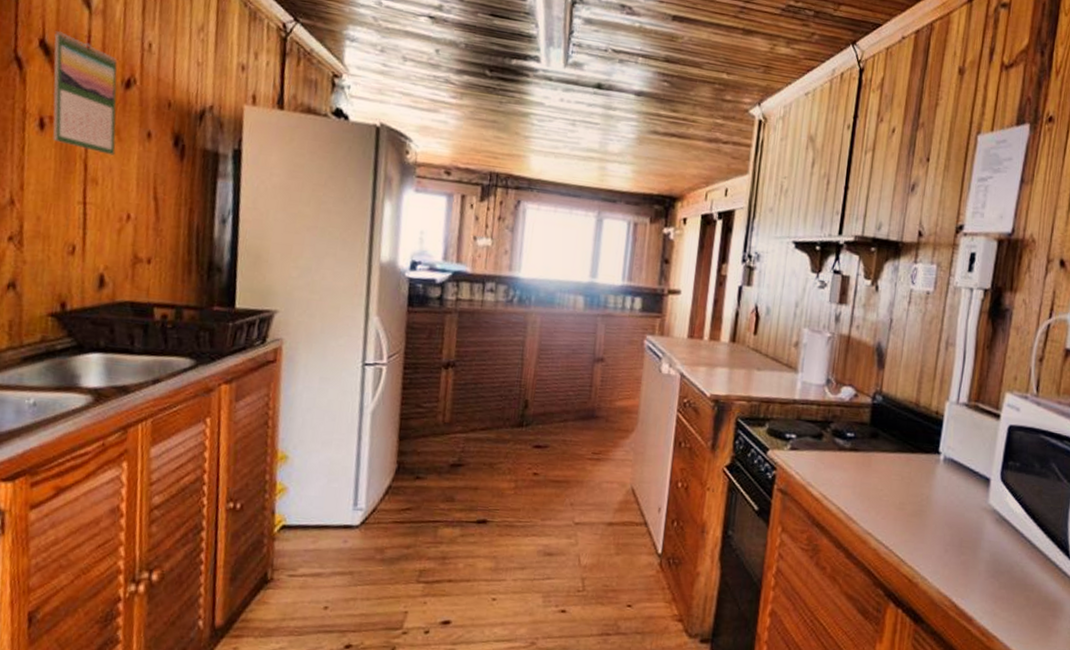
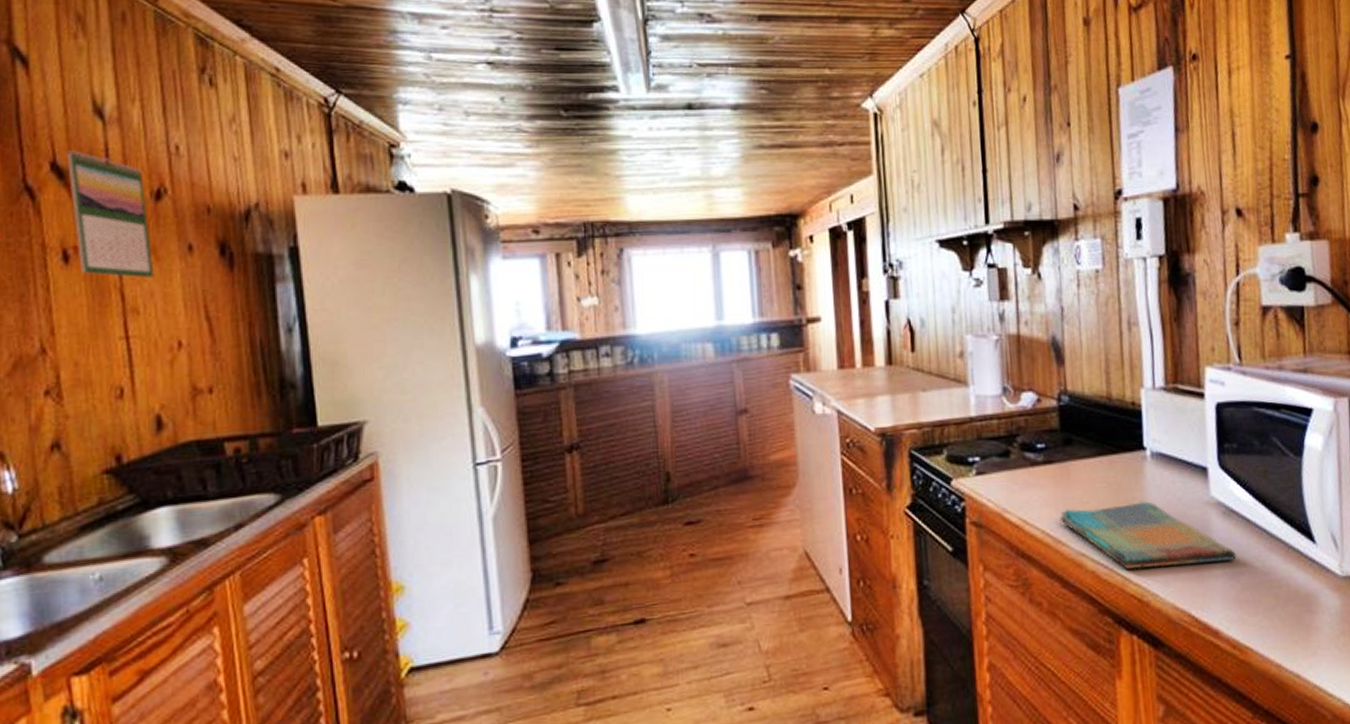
dish towel: none [855,492,1000,561] -> present [1060,501,1236,570]

